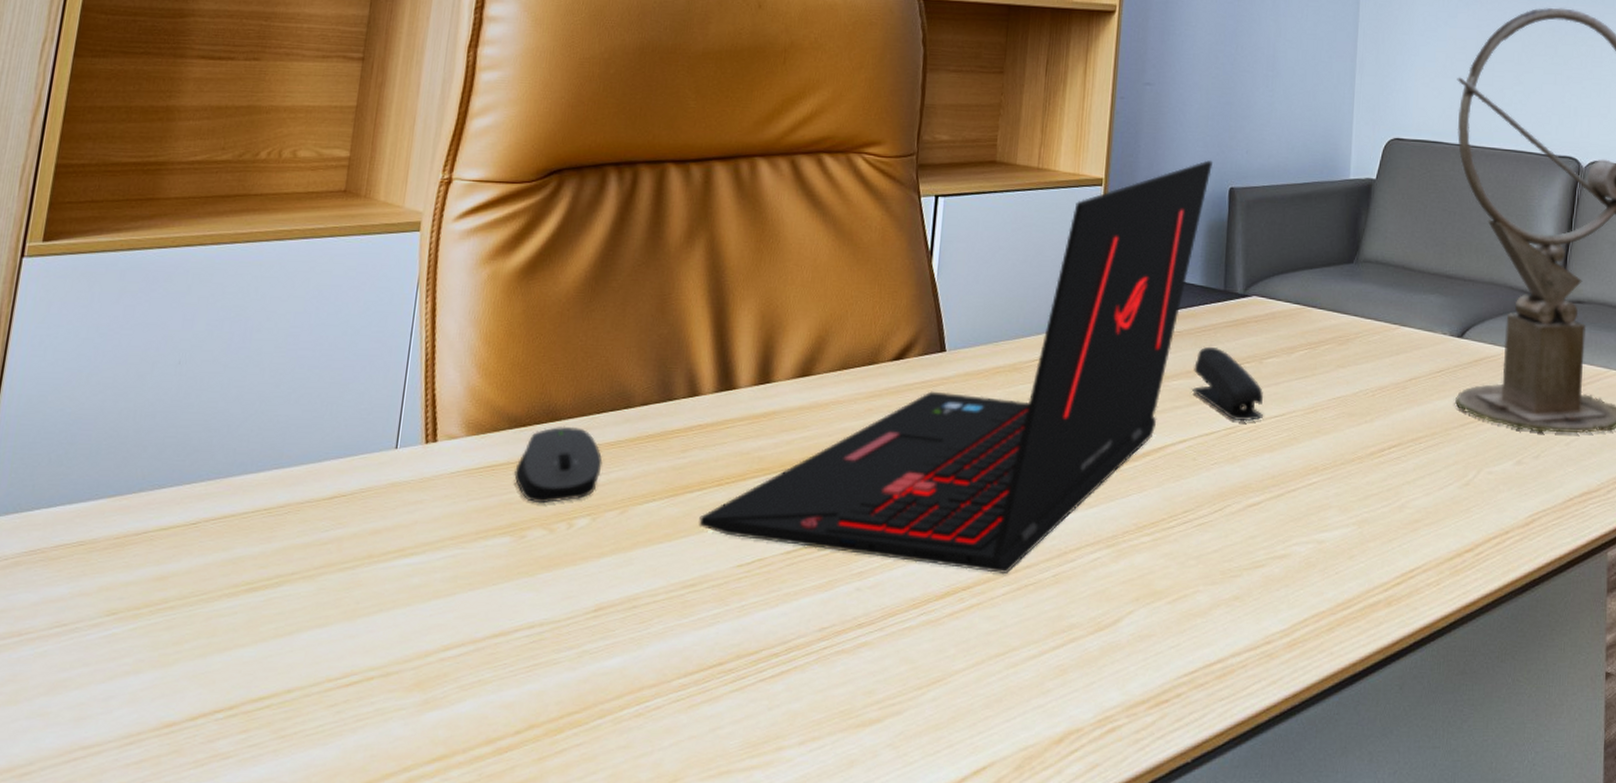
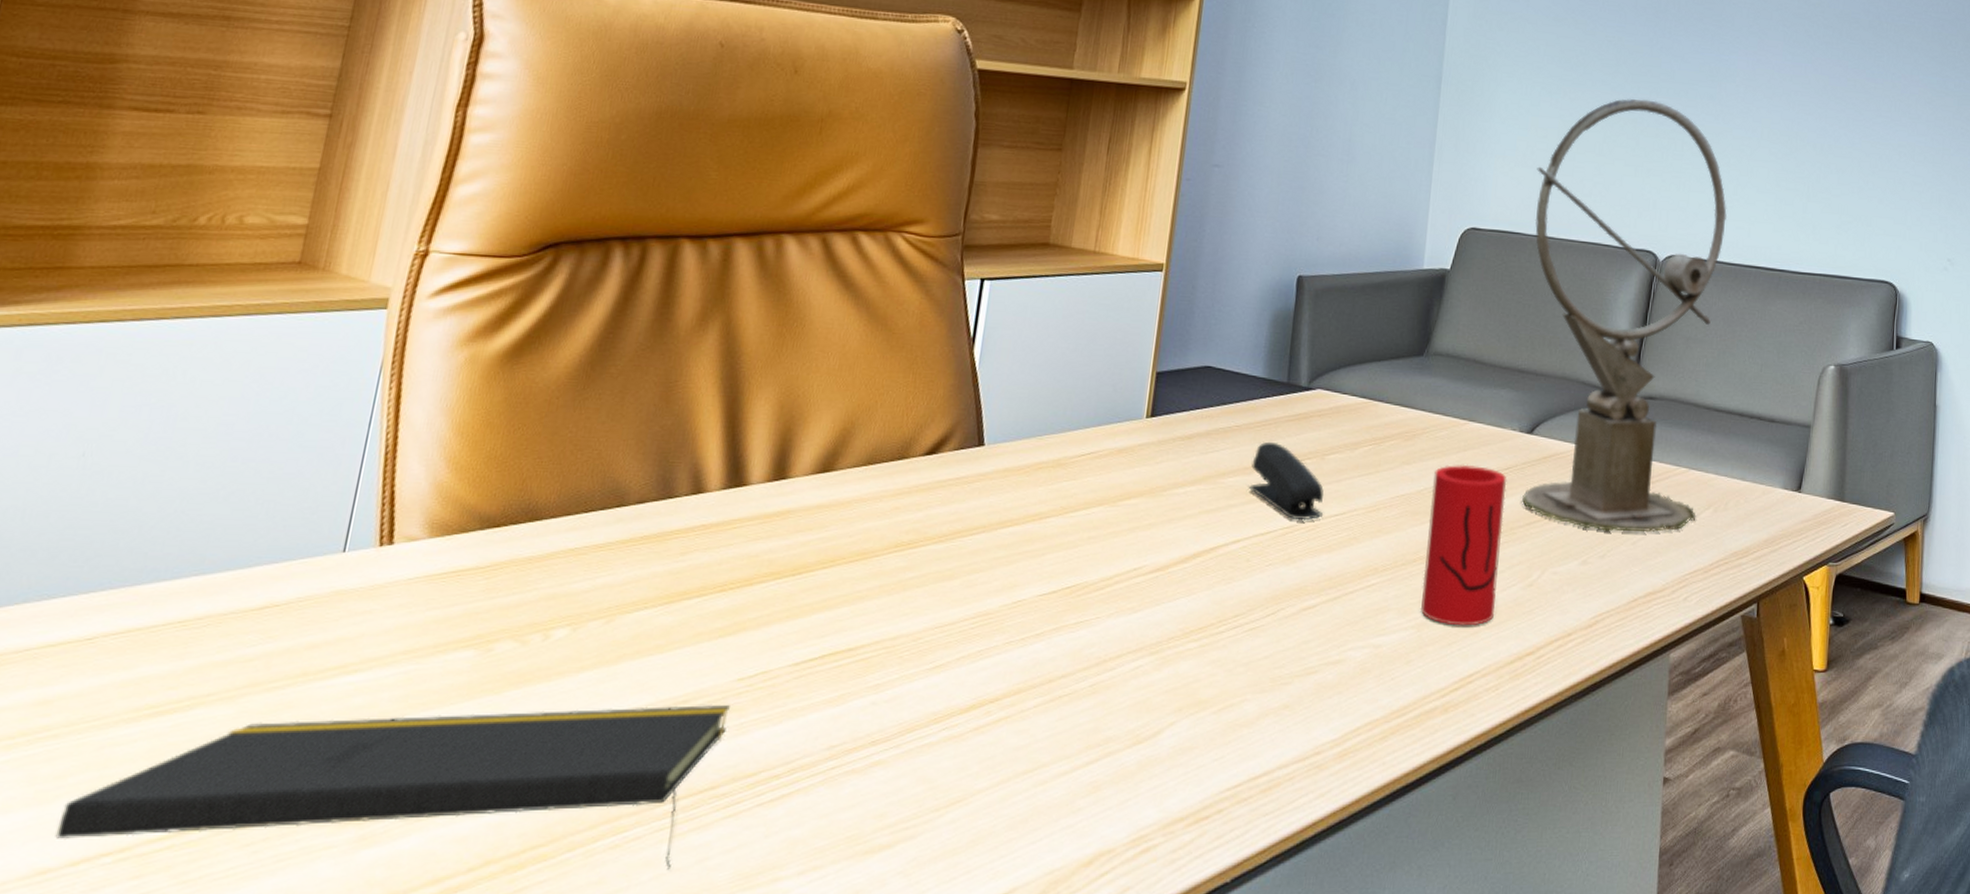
notepad: none [177,588,732,737] -> present [55,704,730,870]
computer mouse: present [514,426,603,504] -> none [483,526,588,613]
laptop: present [699,160,1212,575] -> none [696,247,1281,685]
cup: none [1360,367,1440,524] -> present [1420,464,1507,626]

